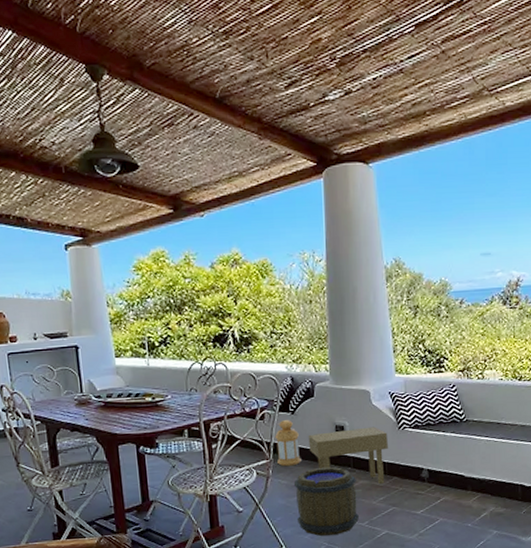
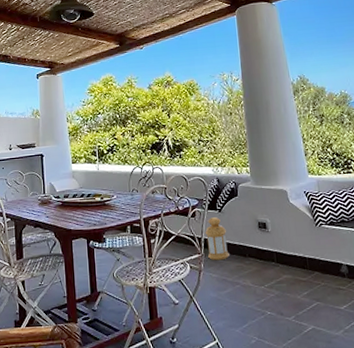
wooden barrel: present [293,467,359,536] -> none [223,262,286,330]
side table: present [308,426,388,483] -> none [234,223,307,278]

